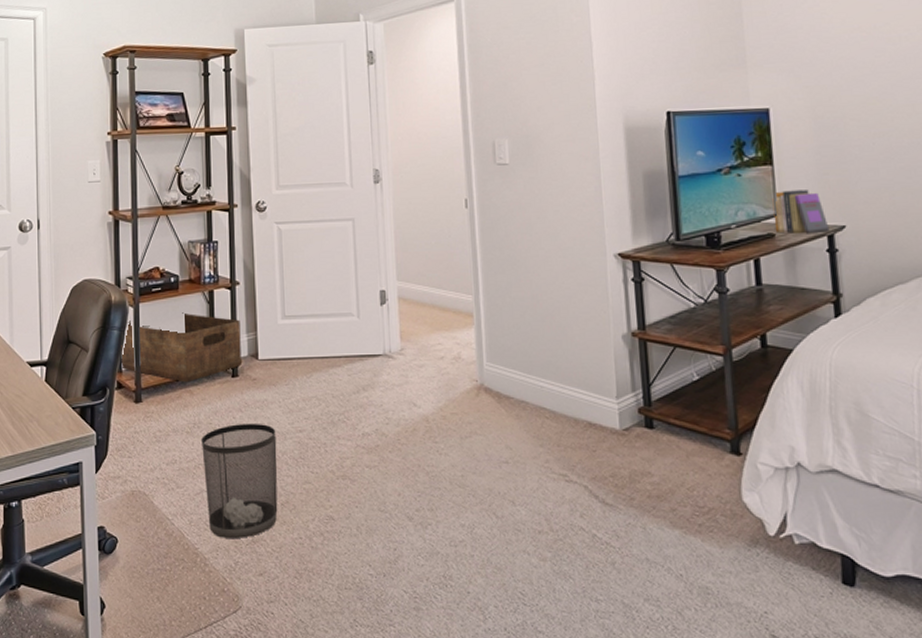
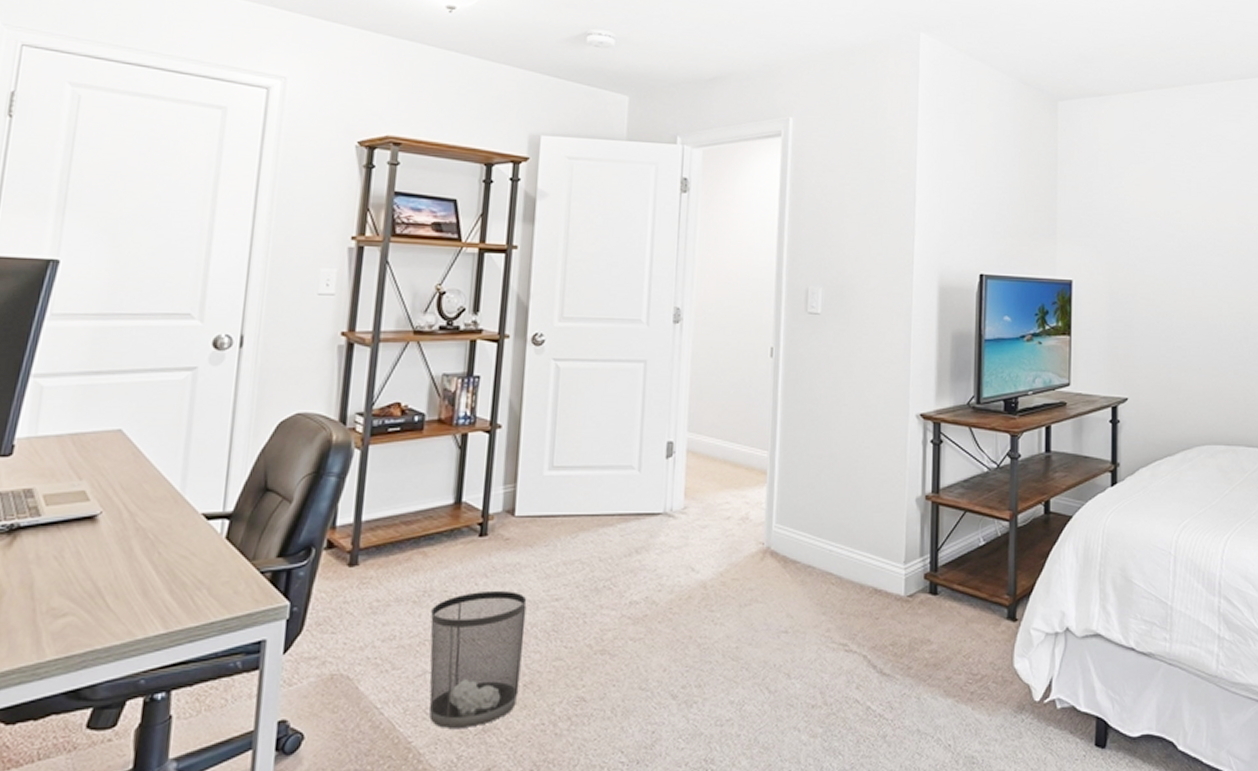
storage basket: present [121,314,242,383] -> none [335,460,497,542]
books: present [772,190,830,235] -> none [1067,361,1114,405]

